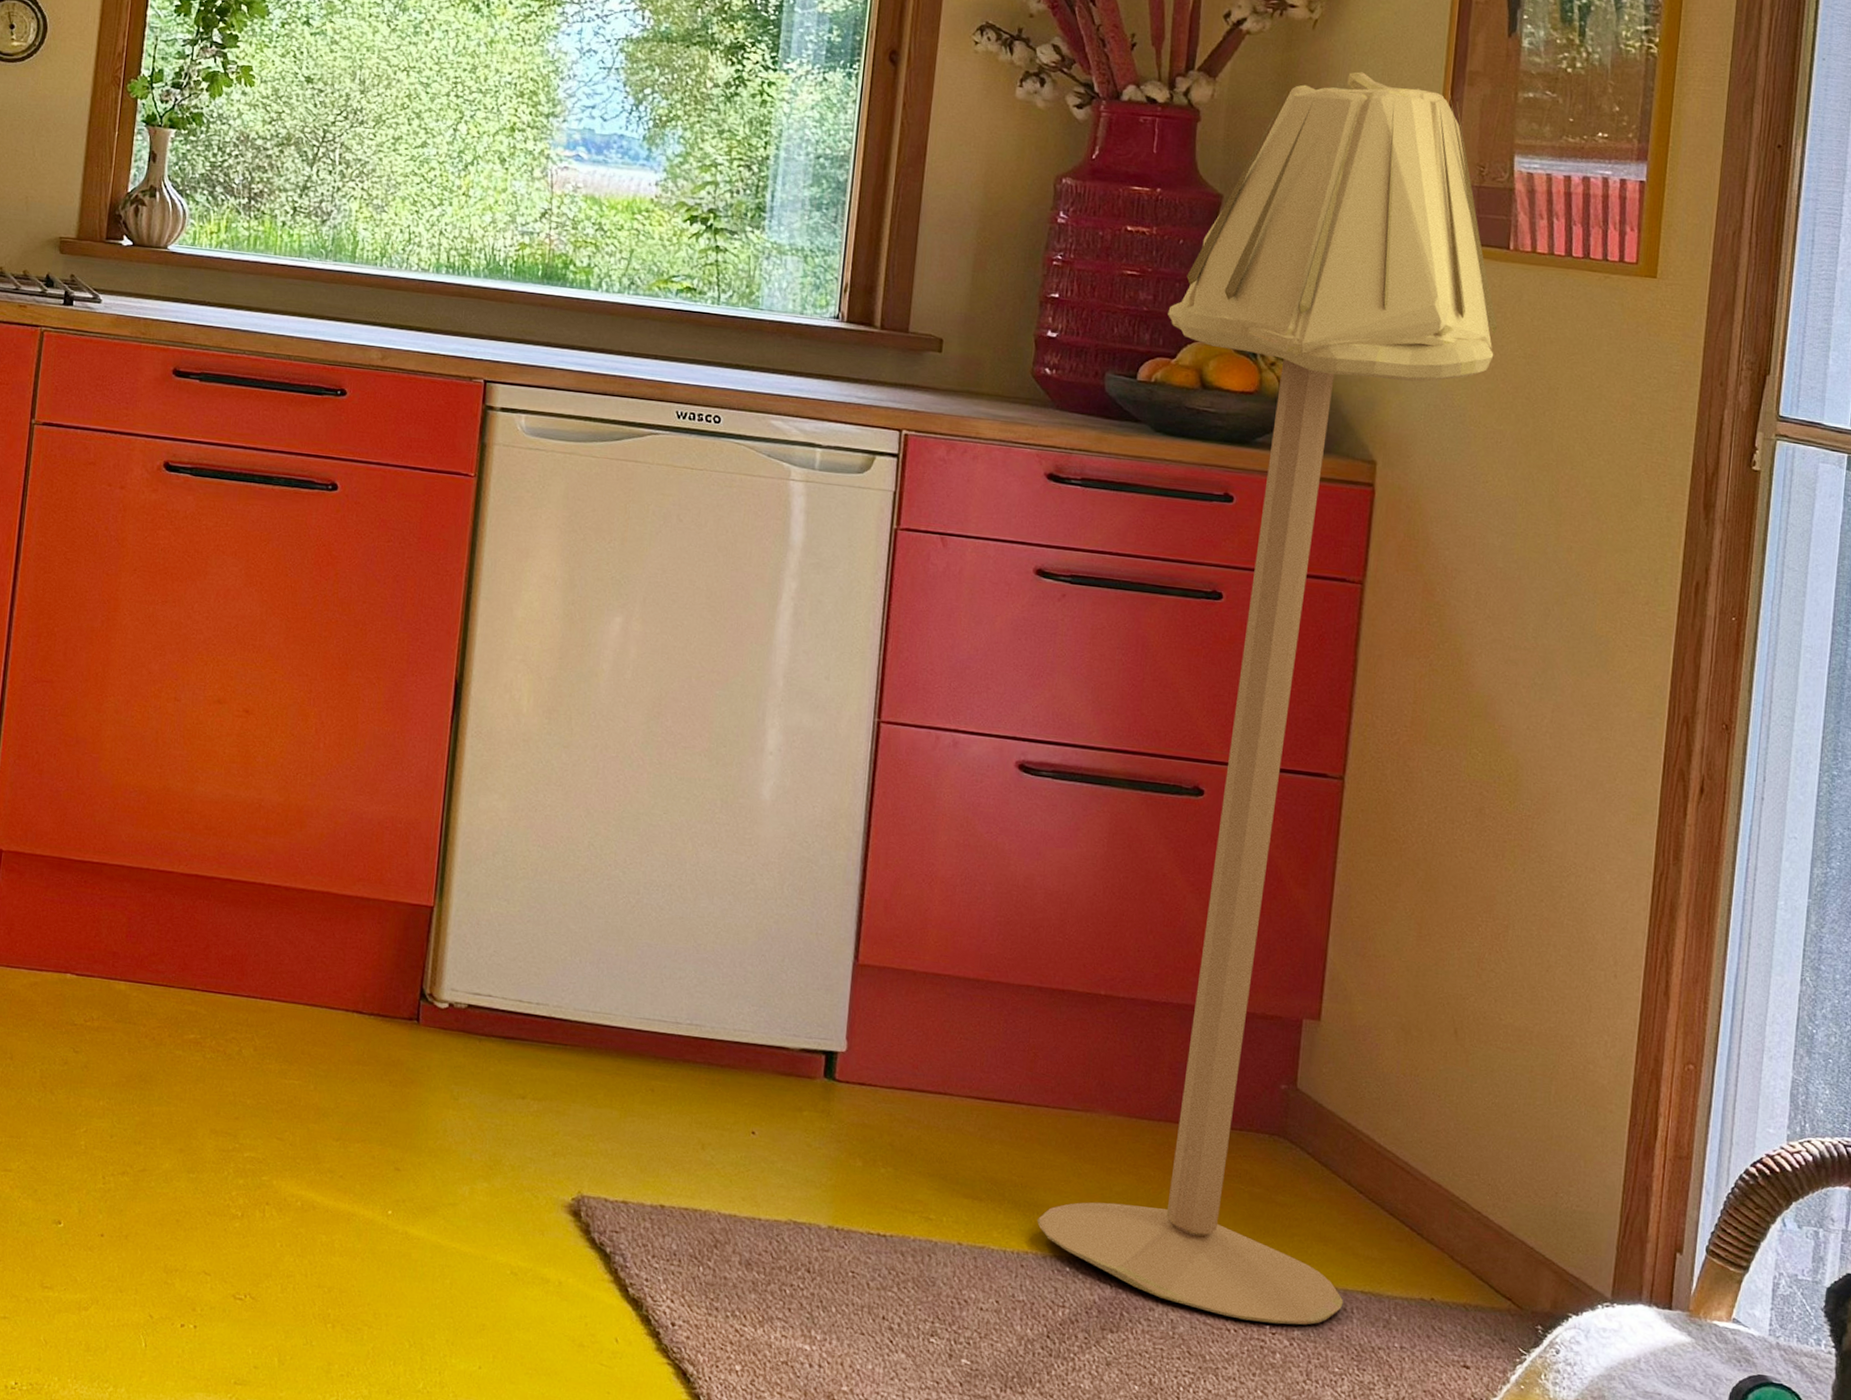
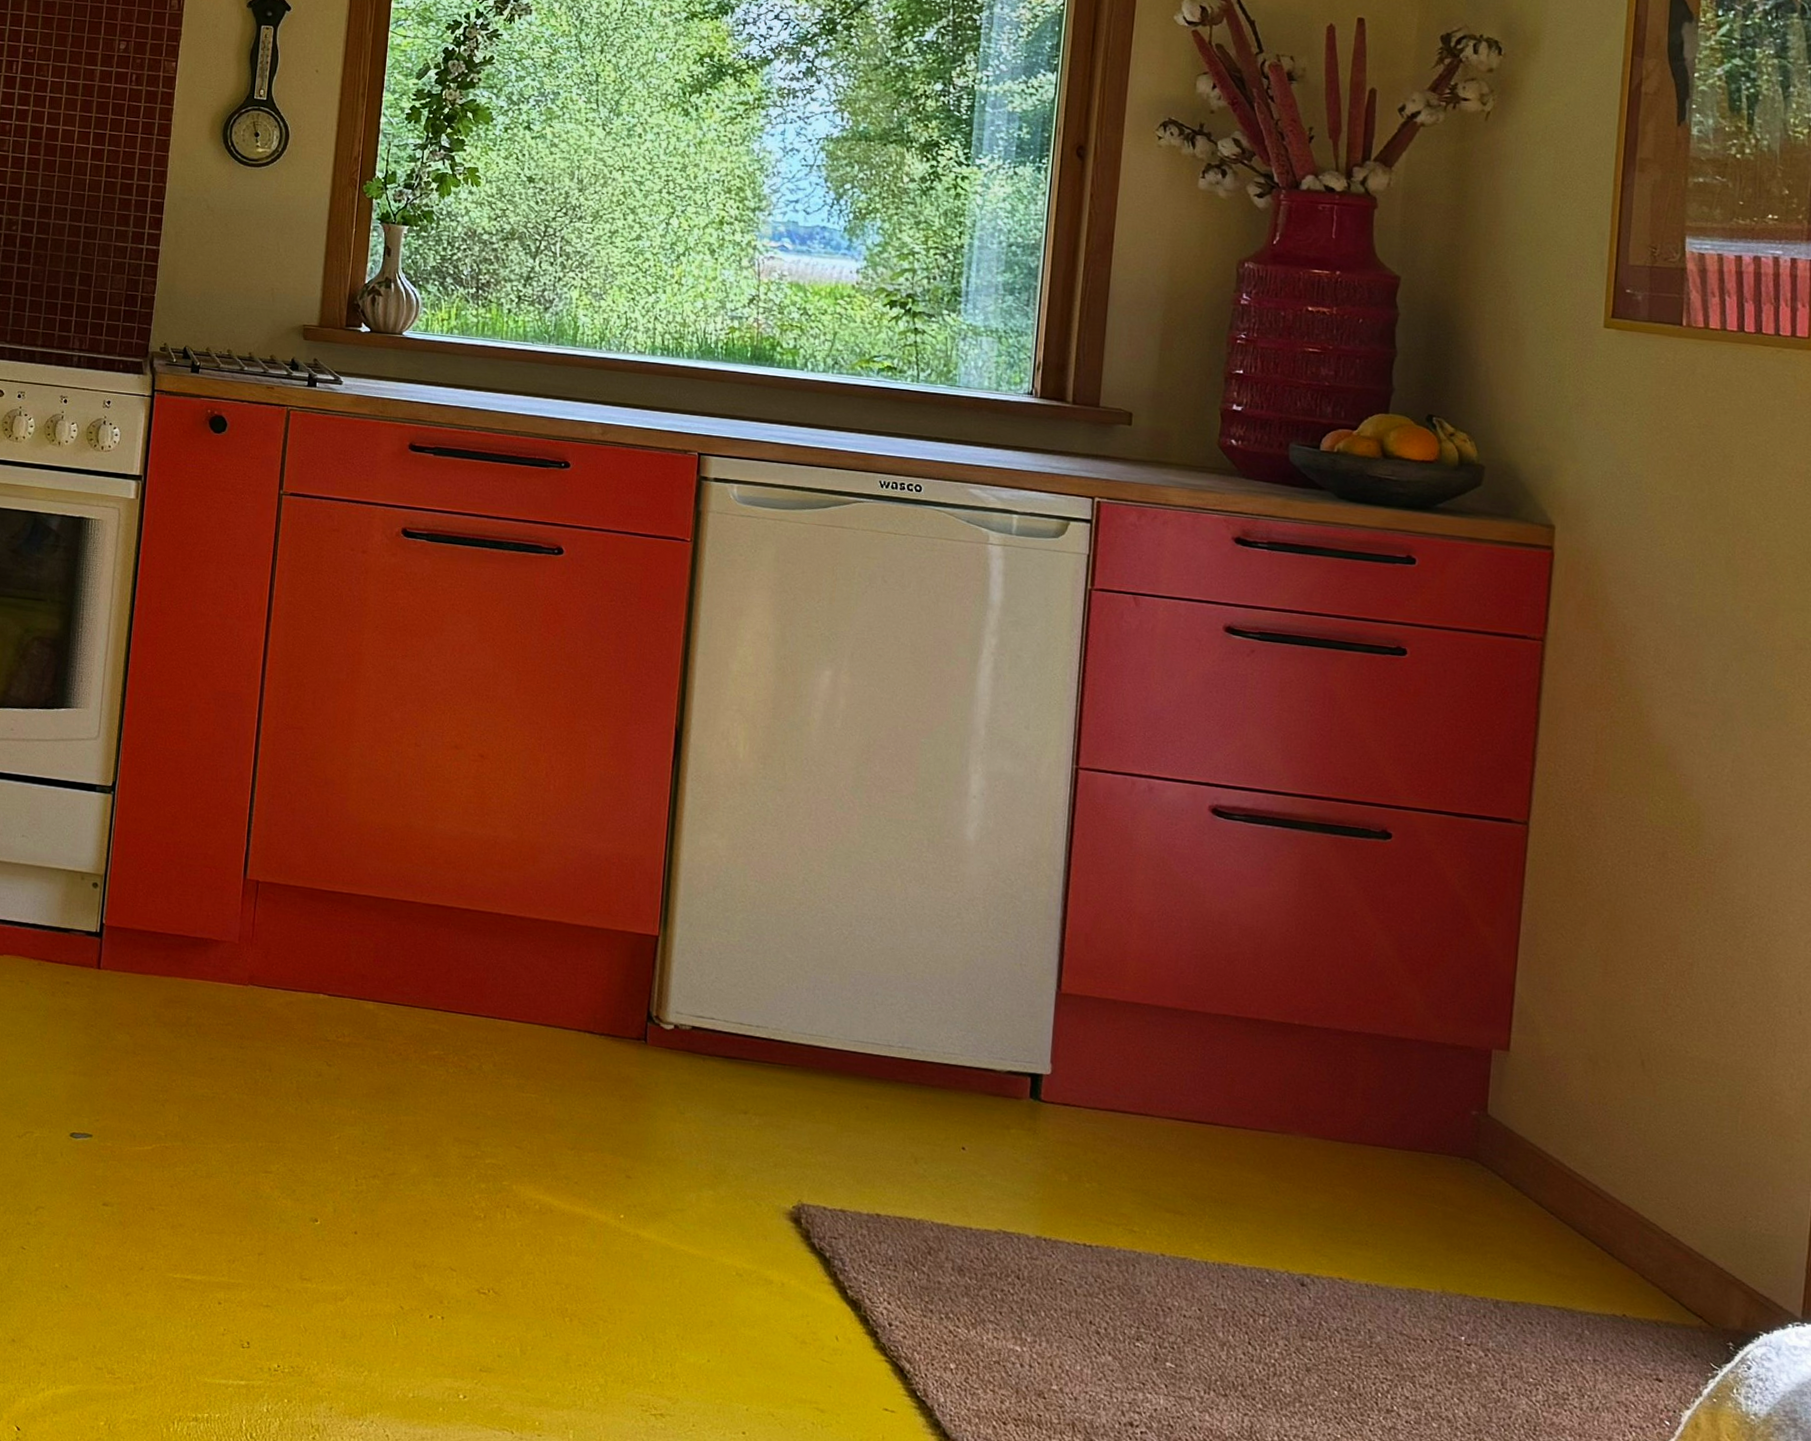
floor lamp: present [1036,71,1498,1325] -> none [1236,160,1672,1338]

